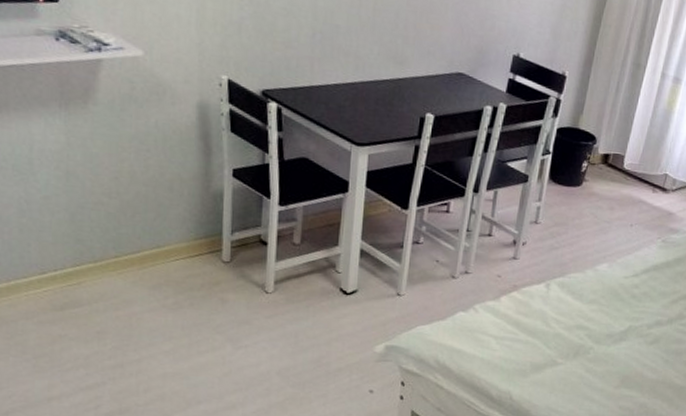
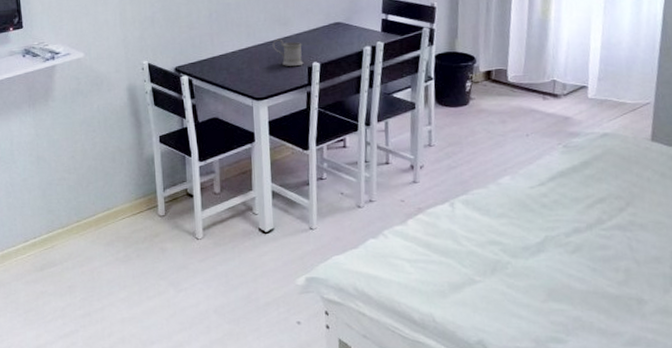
mug: none [383,78,418,114] -> present [272,38,304,66]

